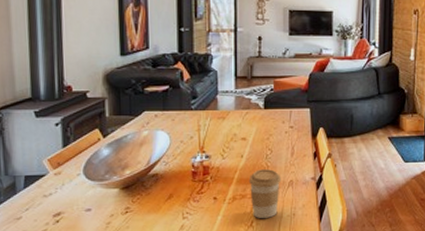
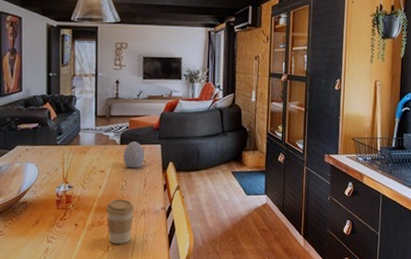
decorative egg: none [267,105,292,135] -> present [123,142,145,168]

